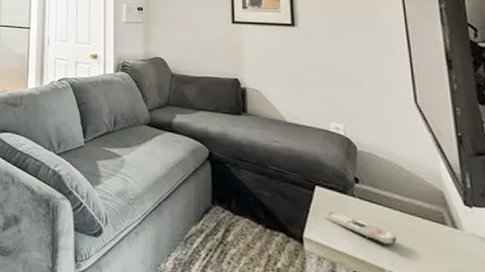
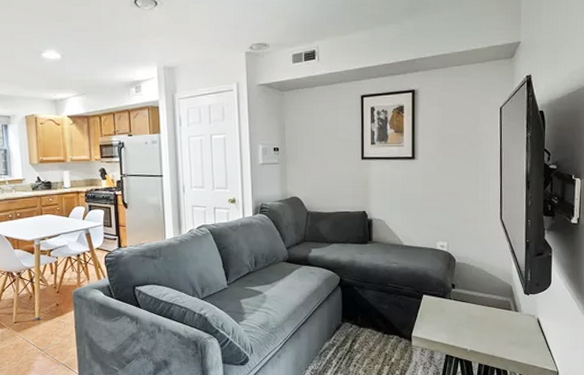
remote control: present [325,211,398,246] -> none [429,313,478,332]

